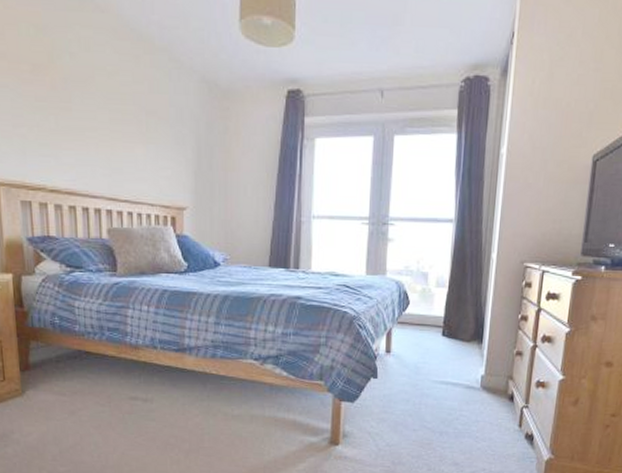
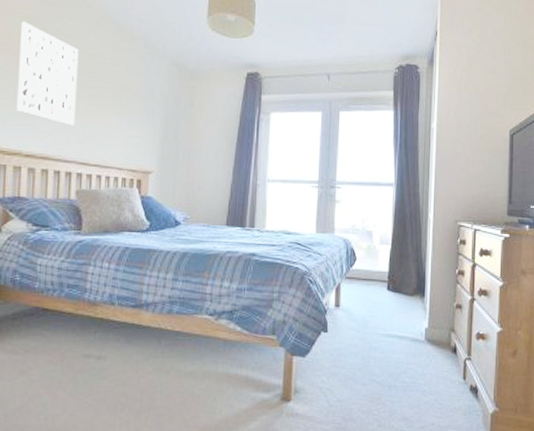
wall art: none [28,32,99,156] -> present [16,21,79,126]

